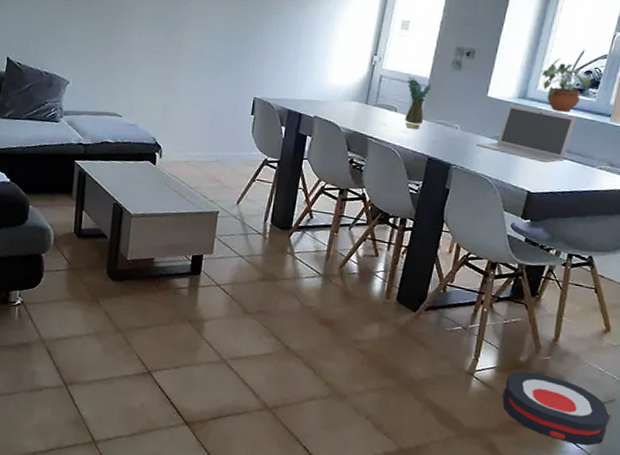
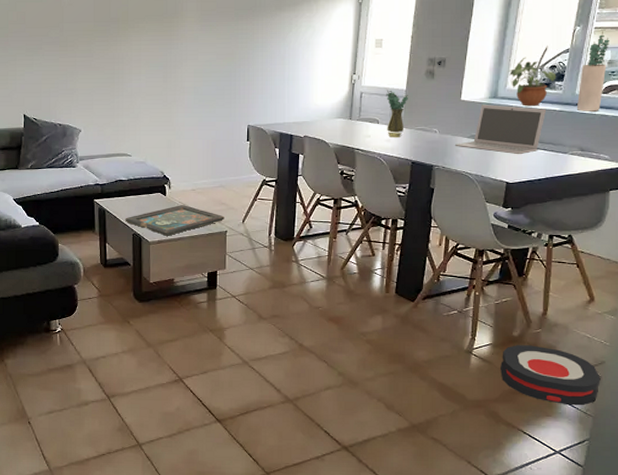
decorative tray: none [107,176,218,210] -> present [125,204,224,236]

